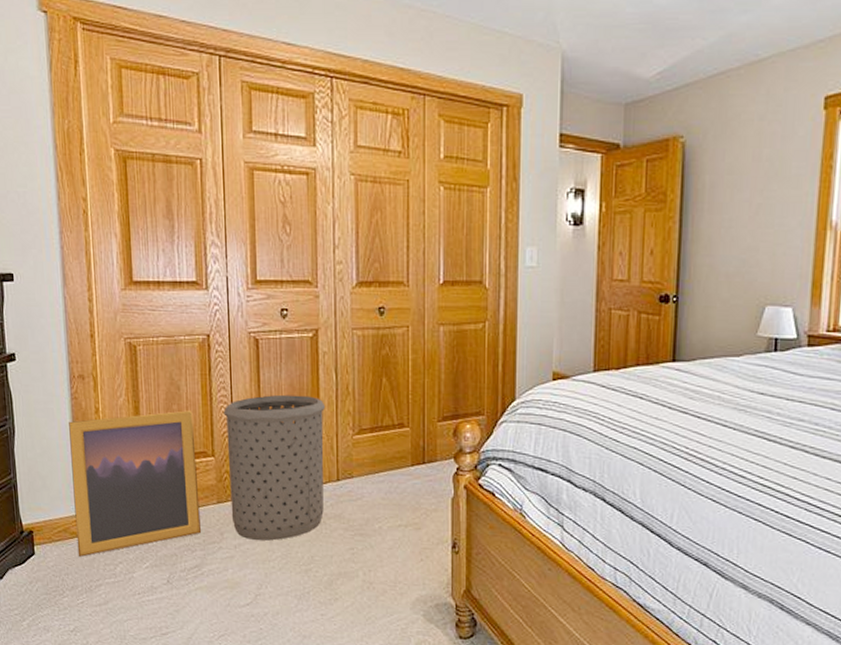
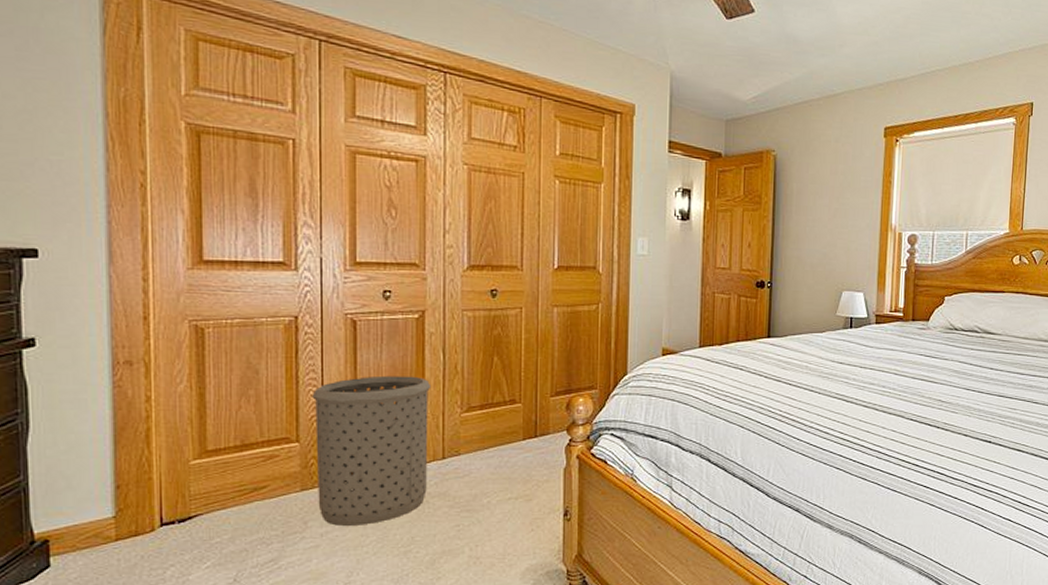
picture frame: present [69,410,201,557] -> none [108,395,279,564]

